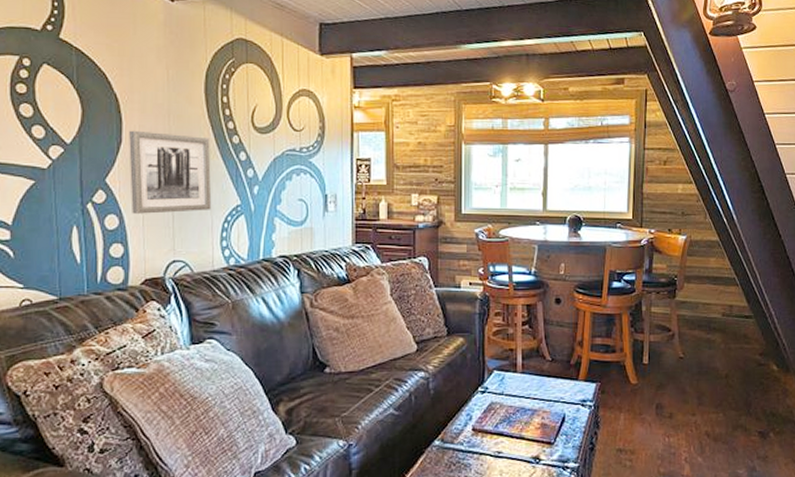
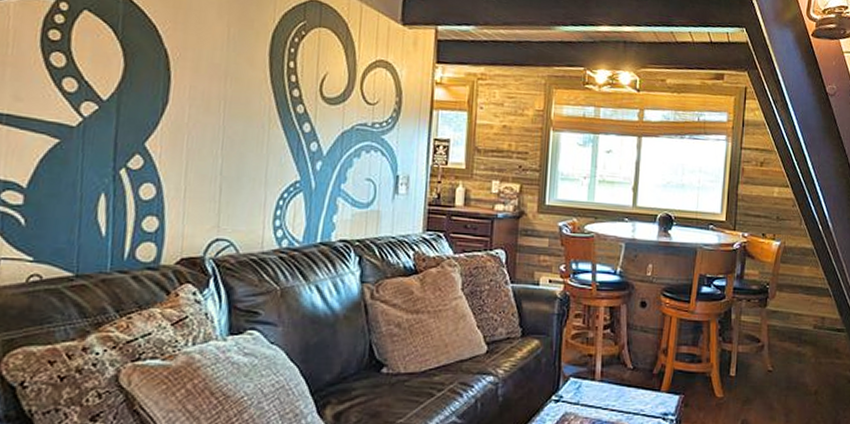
wall art: present [129,130,212,214] -> none [172,90,271,185]

